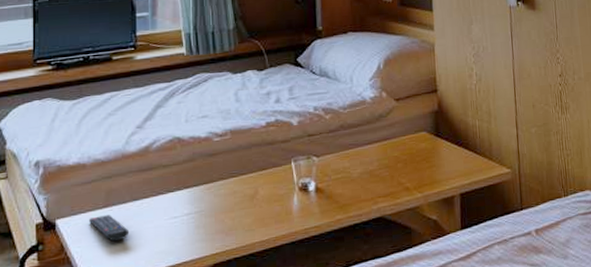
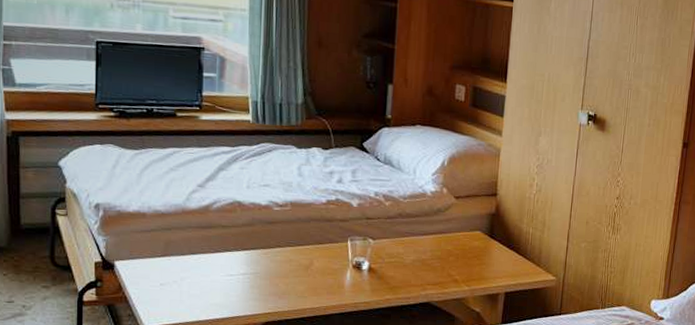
remote control: present [88,215,128,242] -> none [146,263,185,289]

